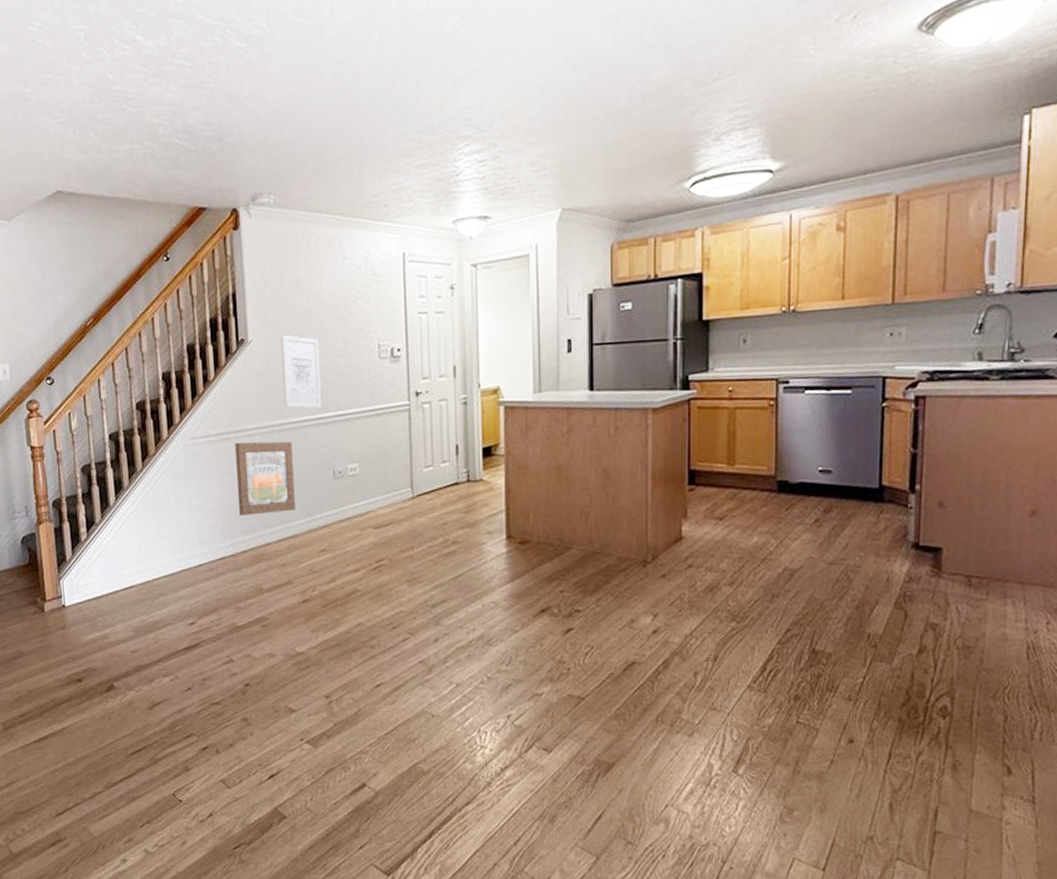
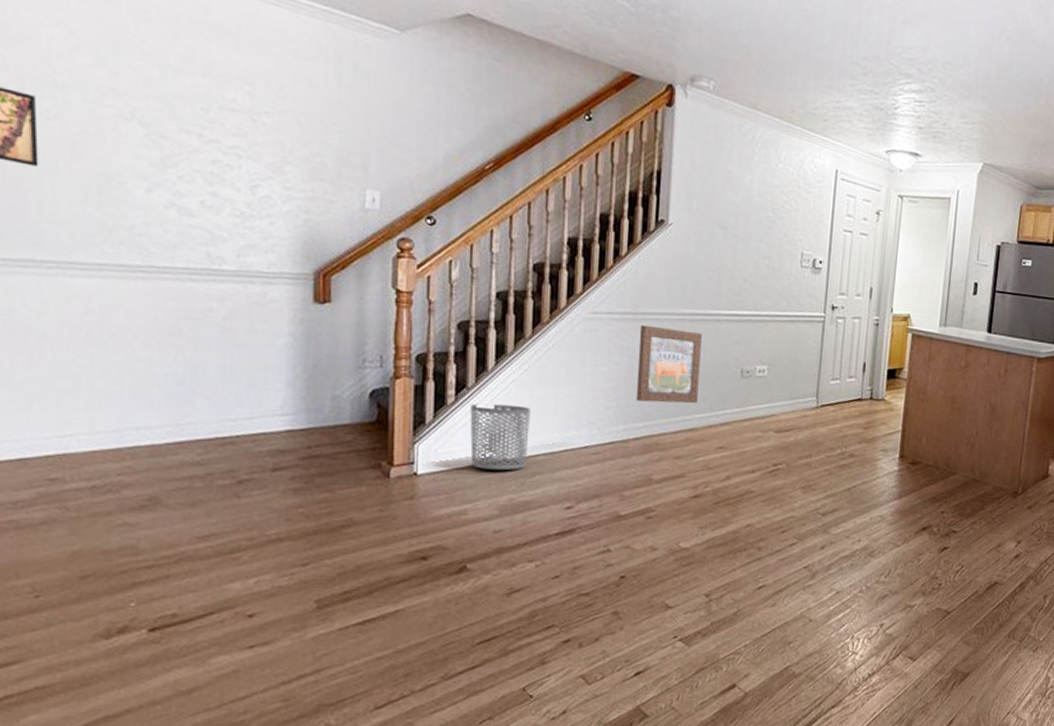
waste bin: none [99,534,152,596] -> present [470,403,530,471]
wall art: present [280,334,322,409] -> none [699,224,743,305]

